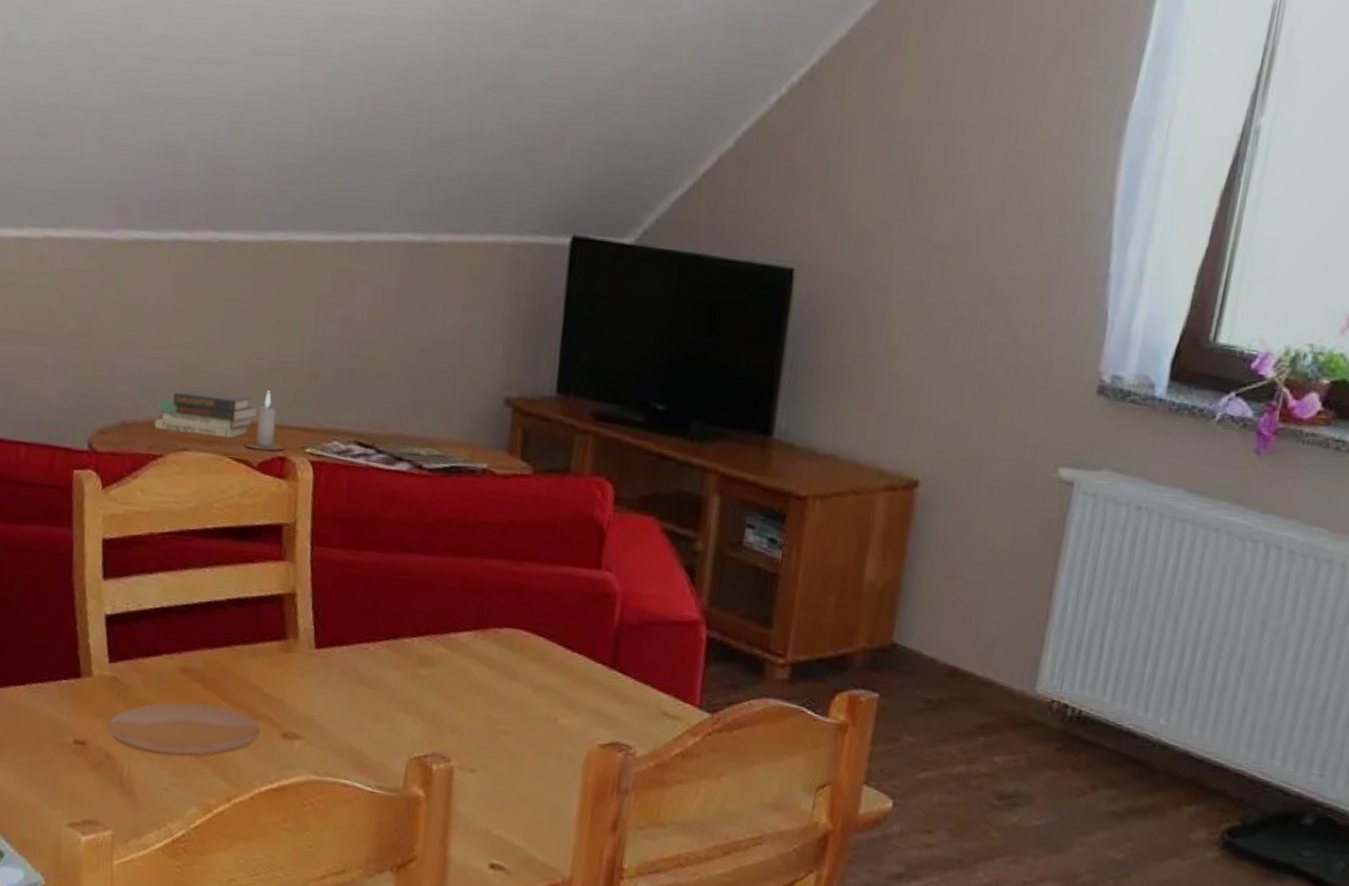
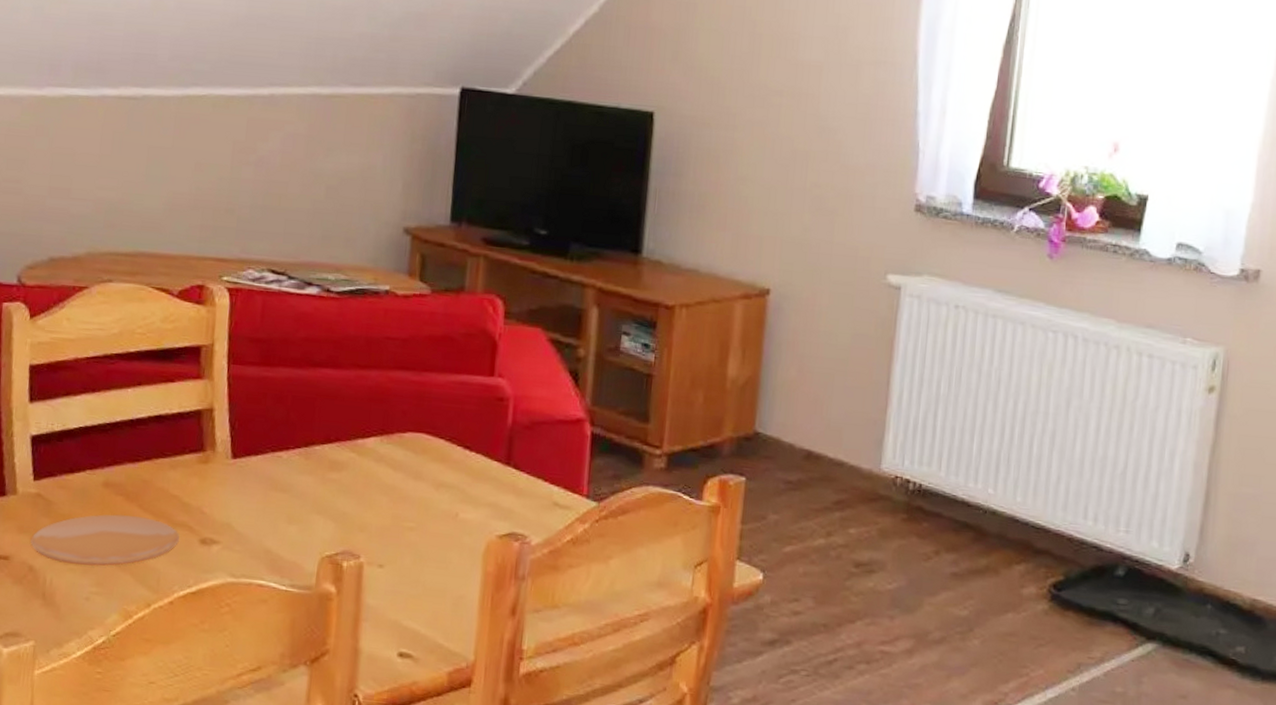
books: present [154,389,257,439] -> none [80,227,177,271]
candle: present [244,390,285,452] -> none [165,226,204,281]

